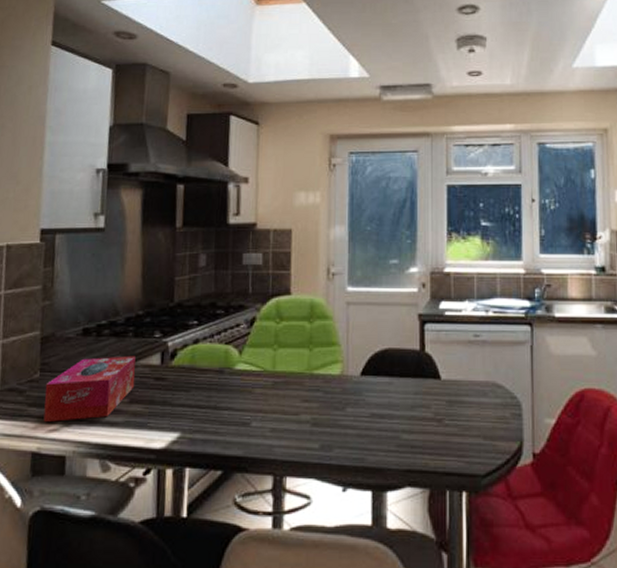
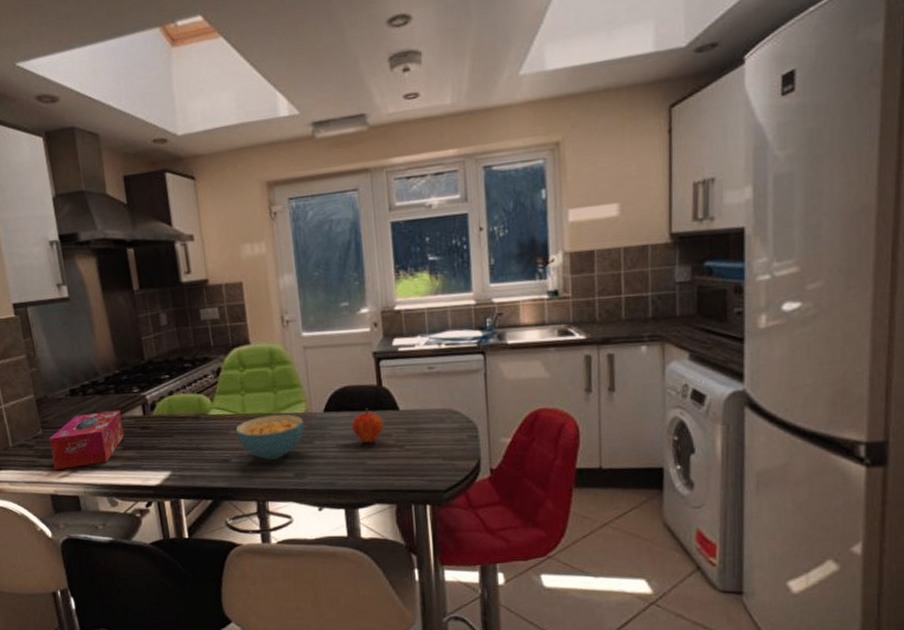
cereal bowl: none [261,374,338,426] -> present [235,414,305,460]
fruit: none [388,374,423,415] -> present [351,408,384,444]

